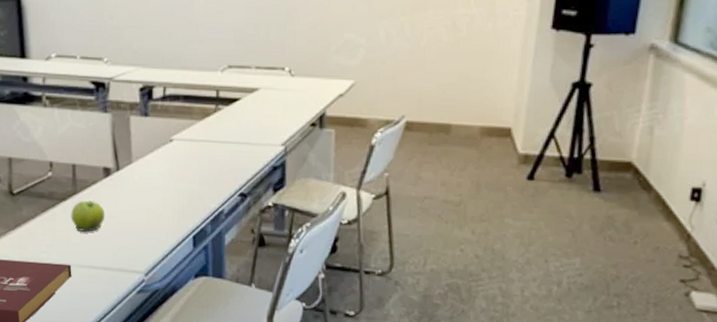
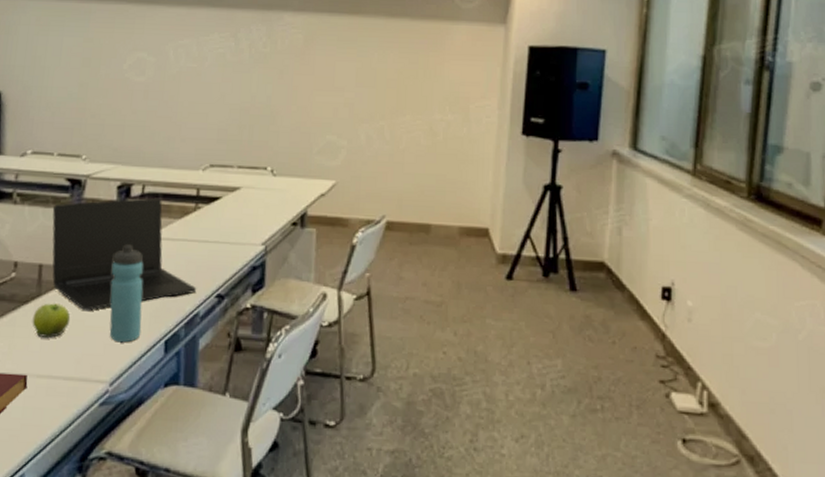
laptop: none [80,99,221,207] -> present [52,197,197,310]
water bottle: none [139,146,171,237] -> present [109,245,143,343]

